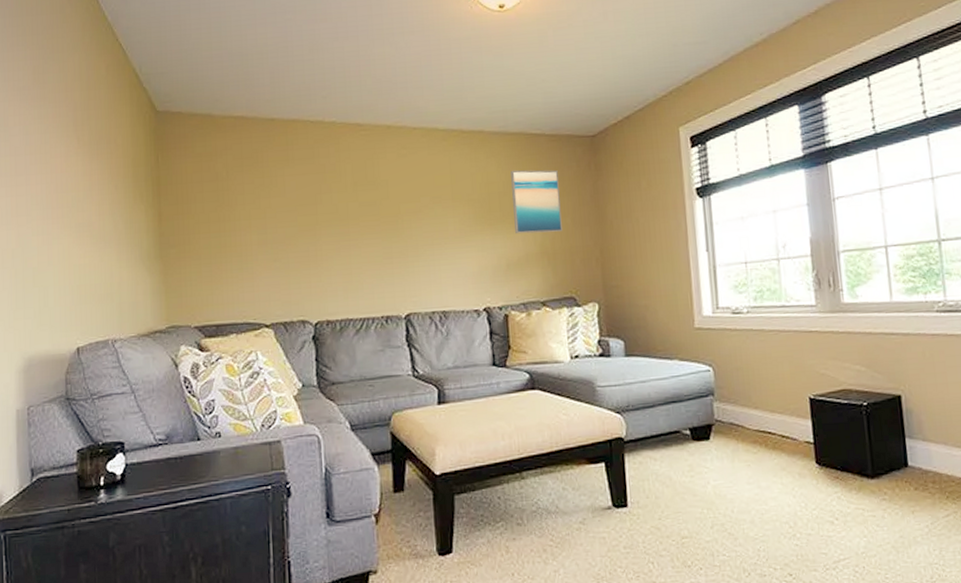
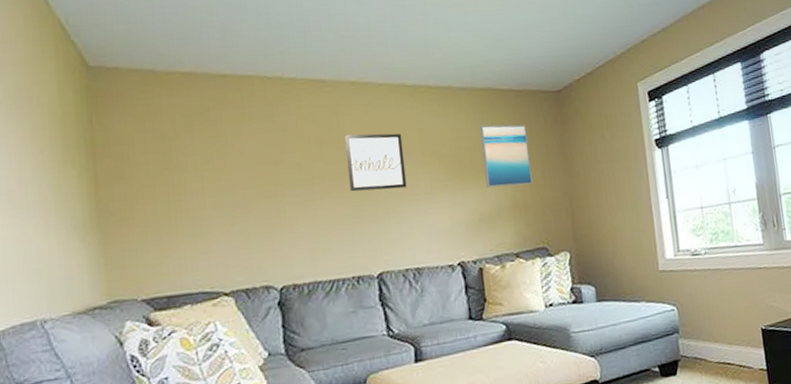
wall art: none [379,177,437,234] -> present [345,133,407,192]

